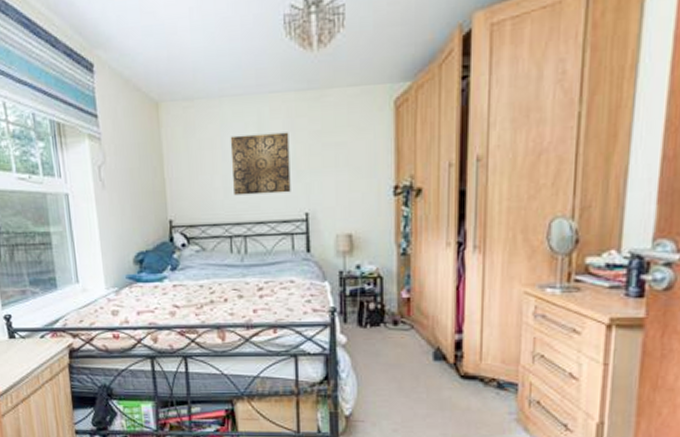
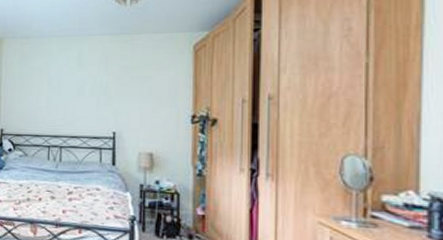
wall art: present [230,132,291,196] -> none [54,66,103,114]

